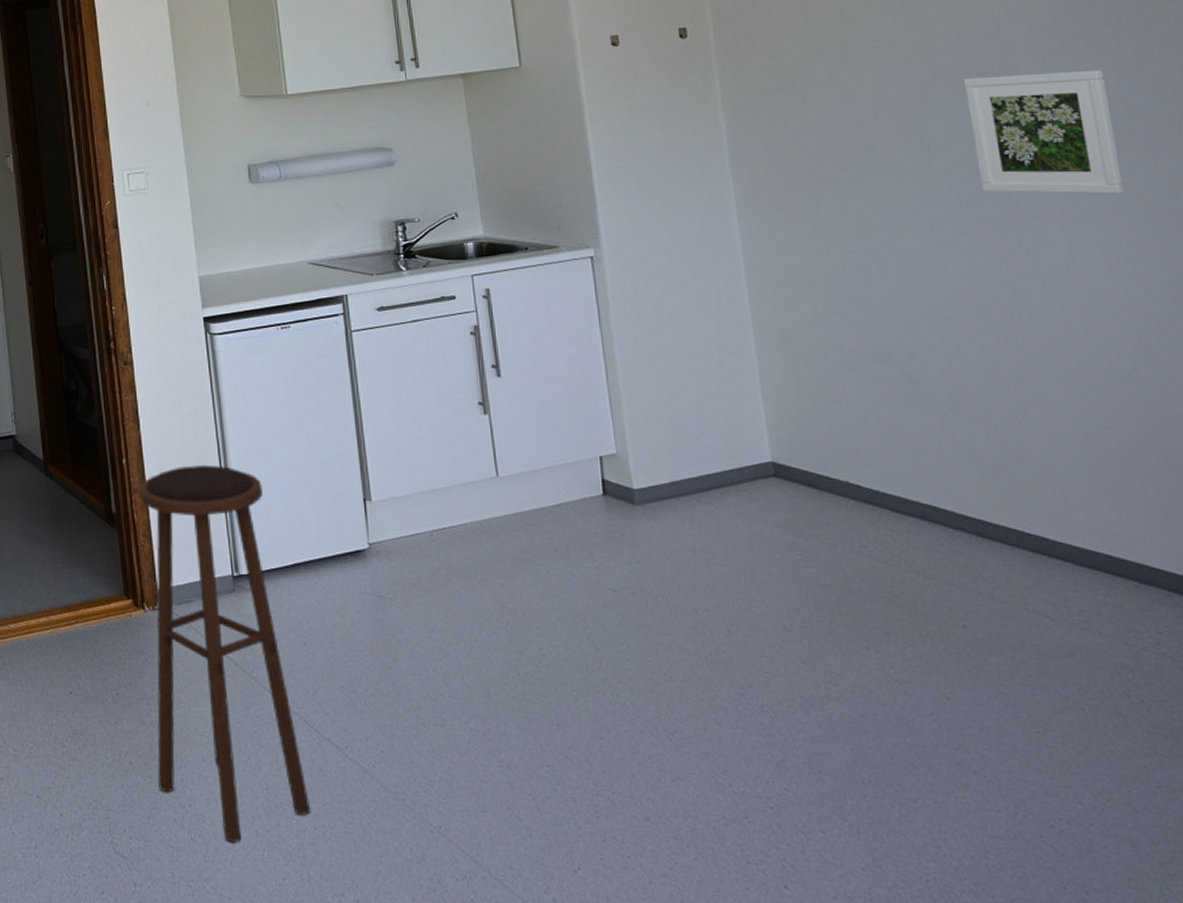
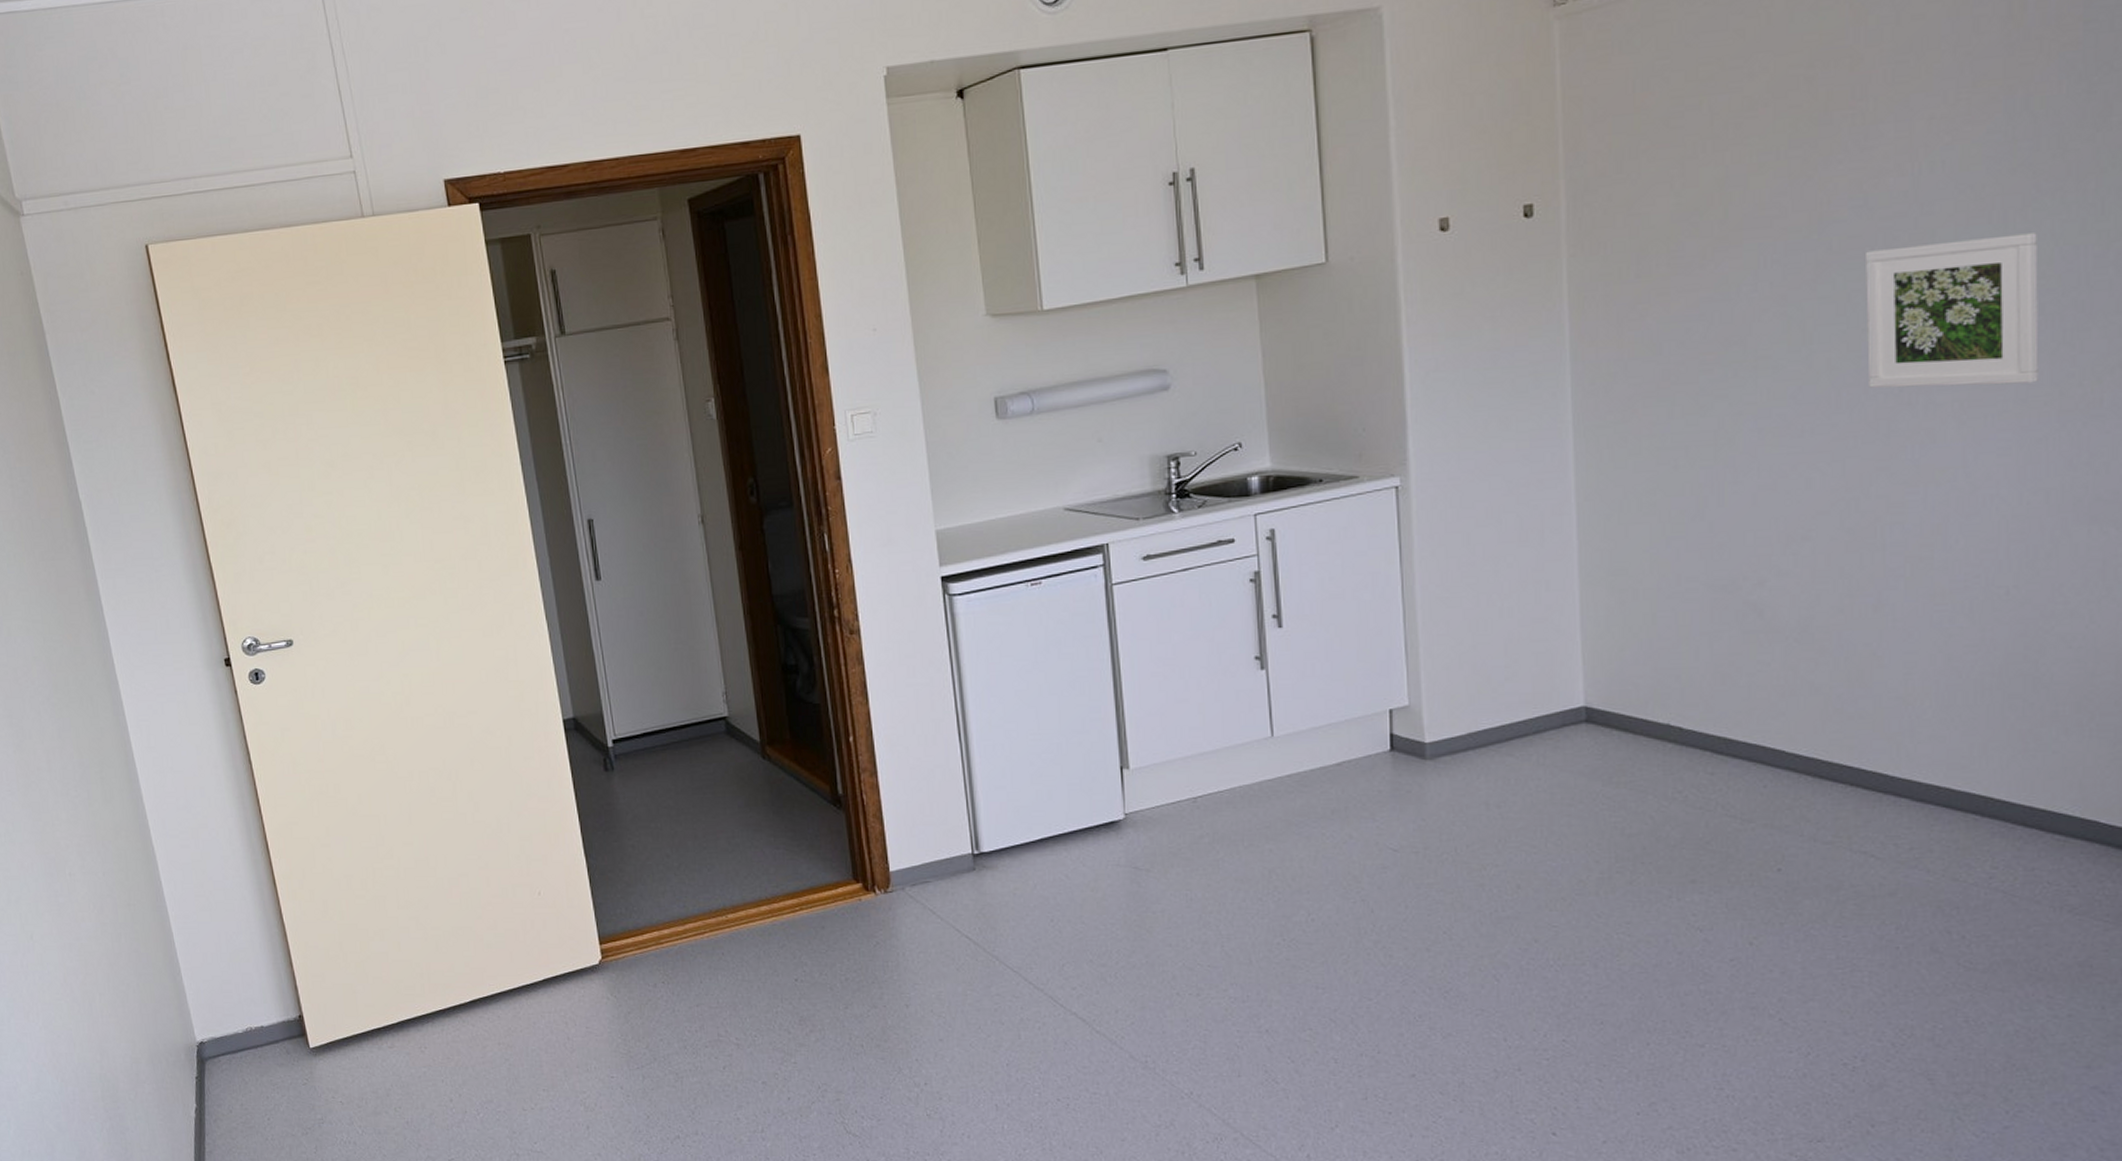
stool: present [139,464,311,843] -> none [868,738,1055,1118]

